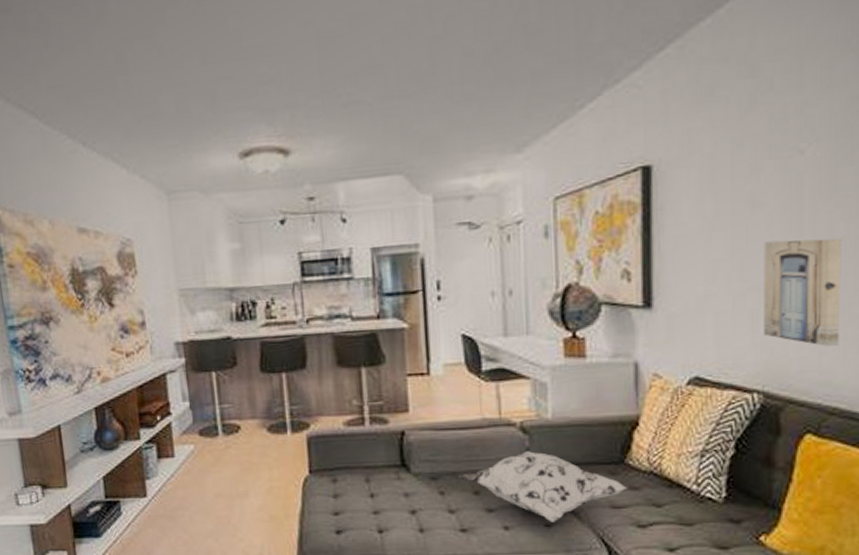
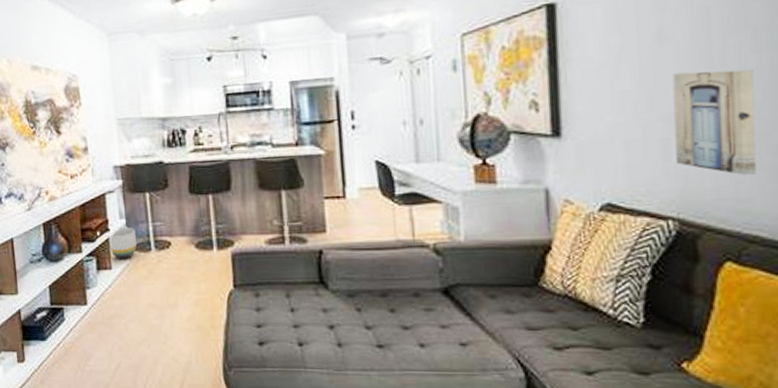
planter: none [170,410,202,446] -> present [108,227,137,259]
decorative pillow: present [458,451,627,522] -> none [374,272,542,341]

